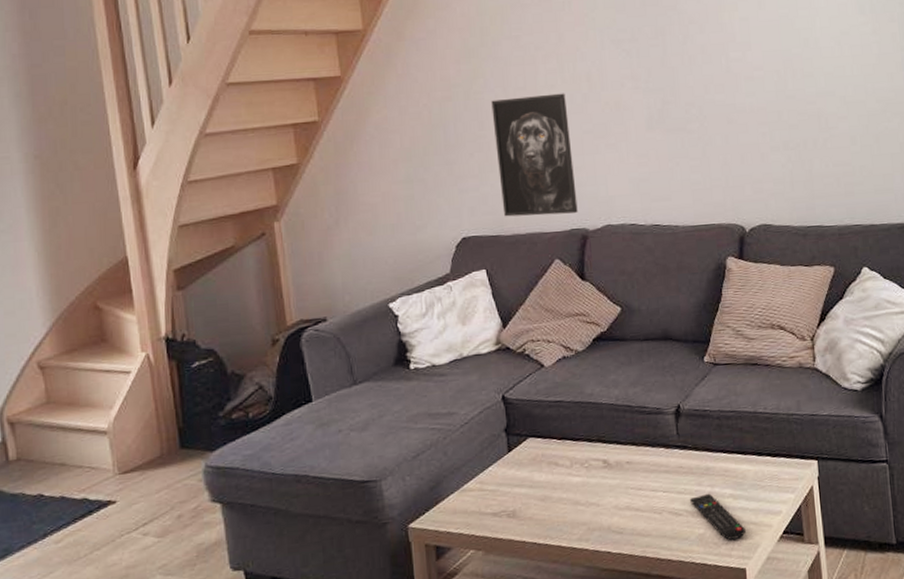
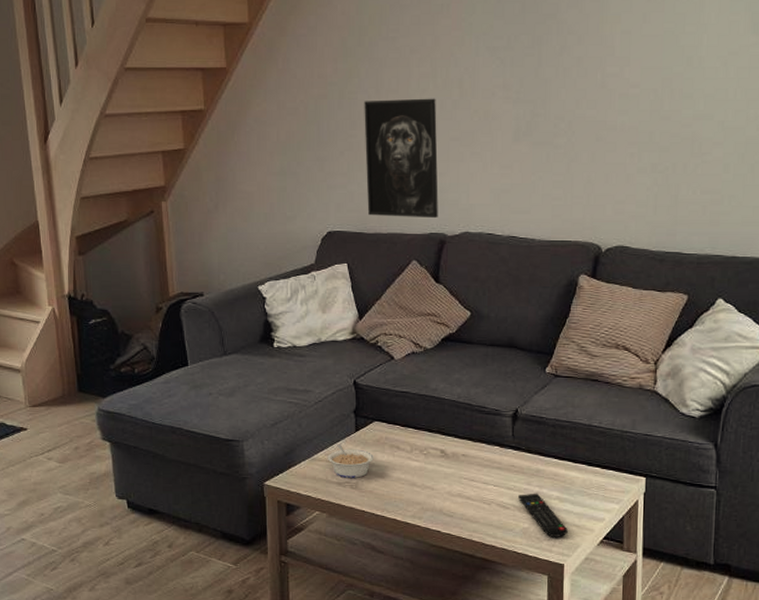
legume: none [478,468,531,507] -> present [327,444,374,479]

